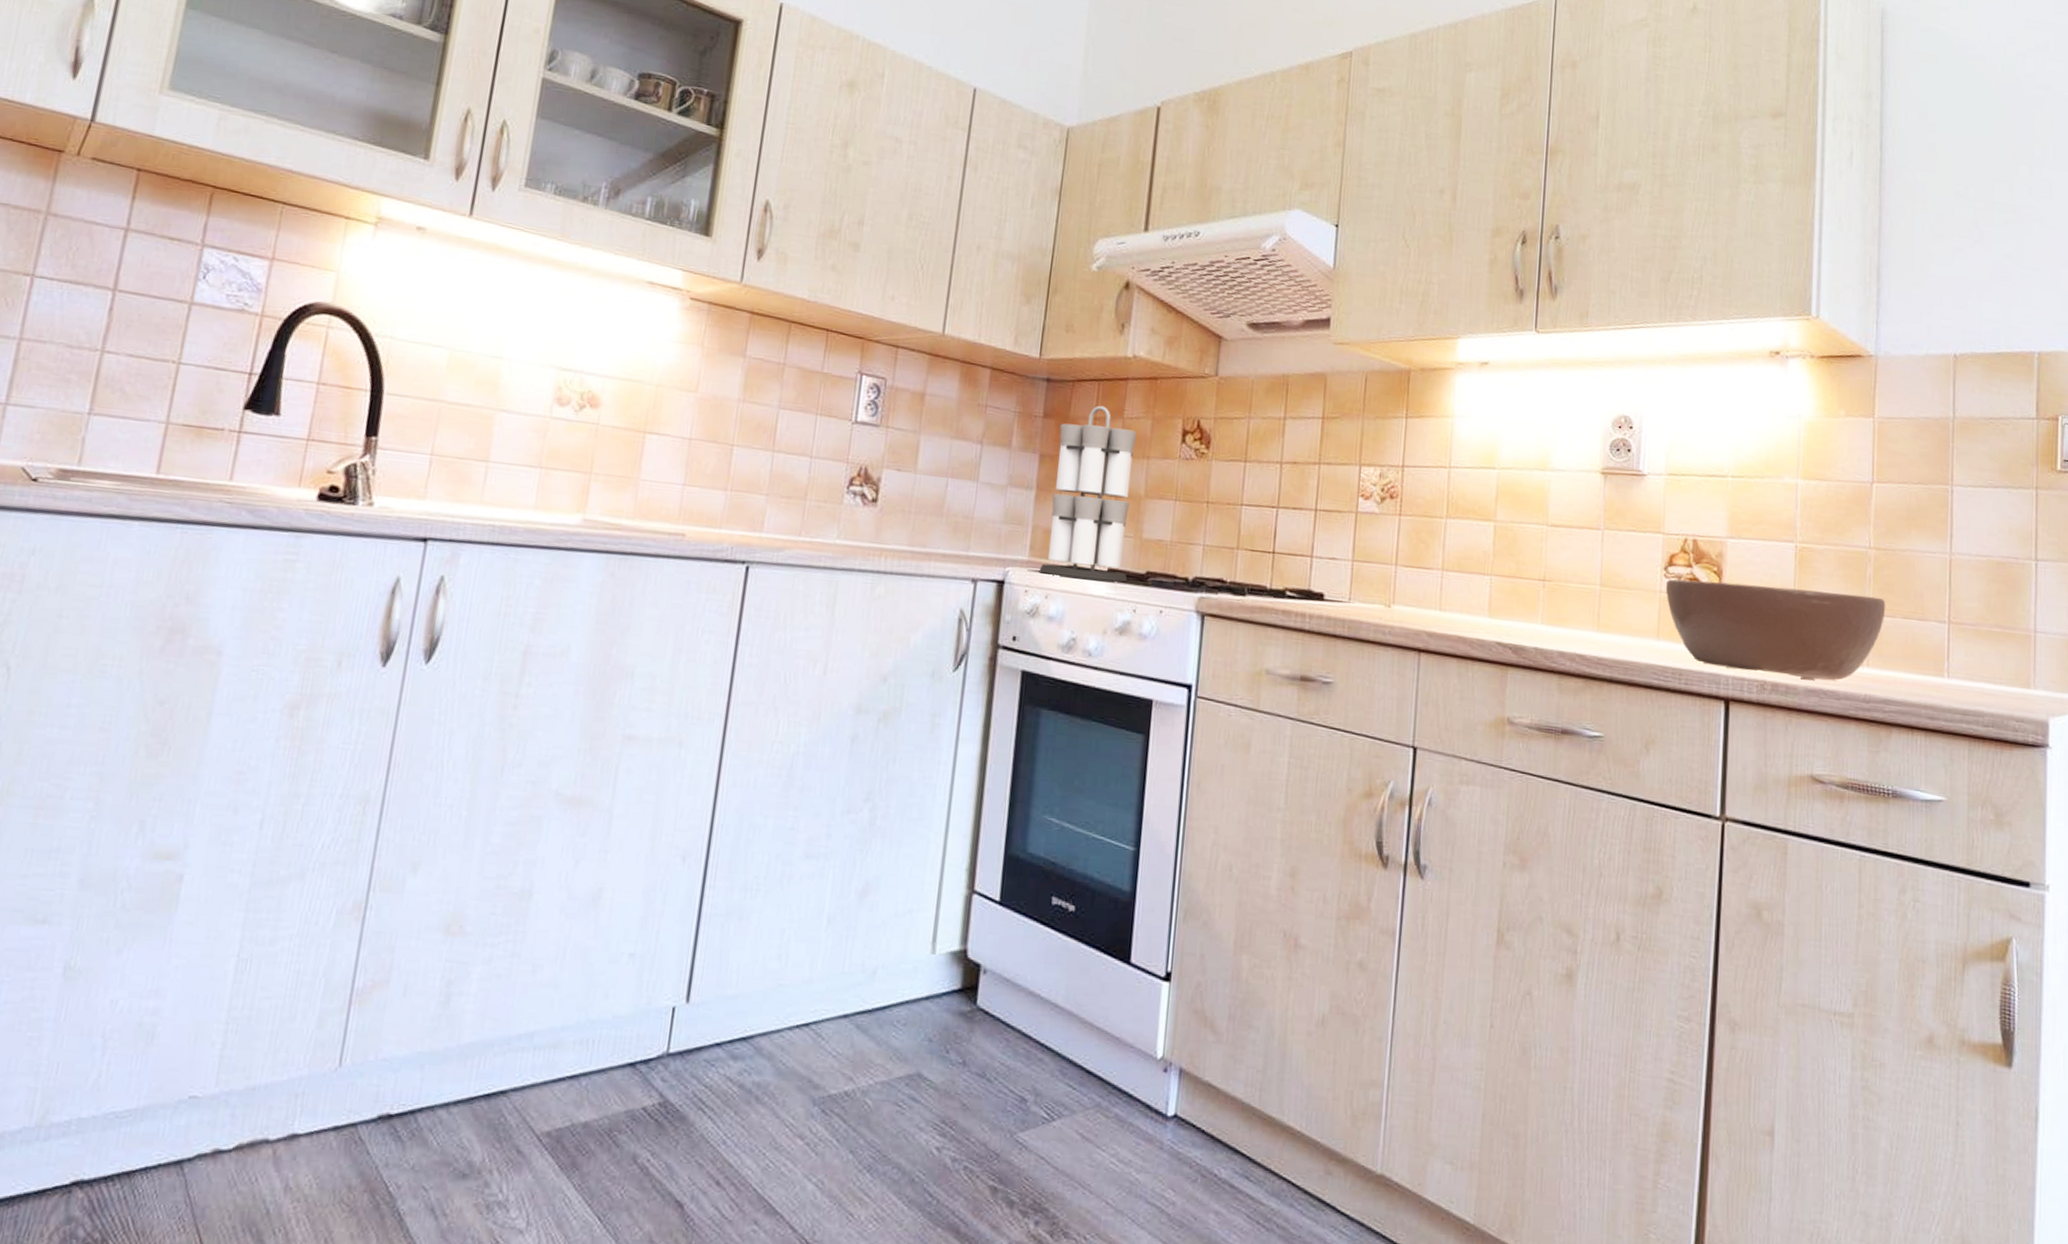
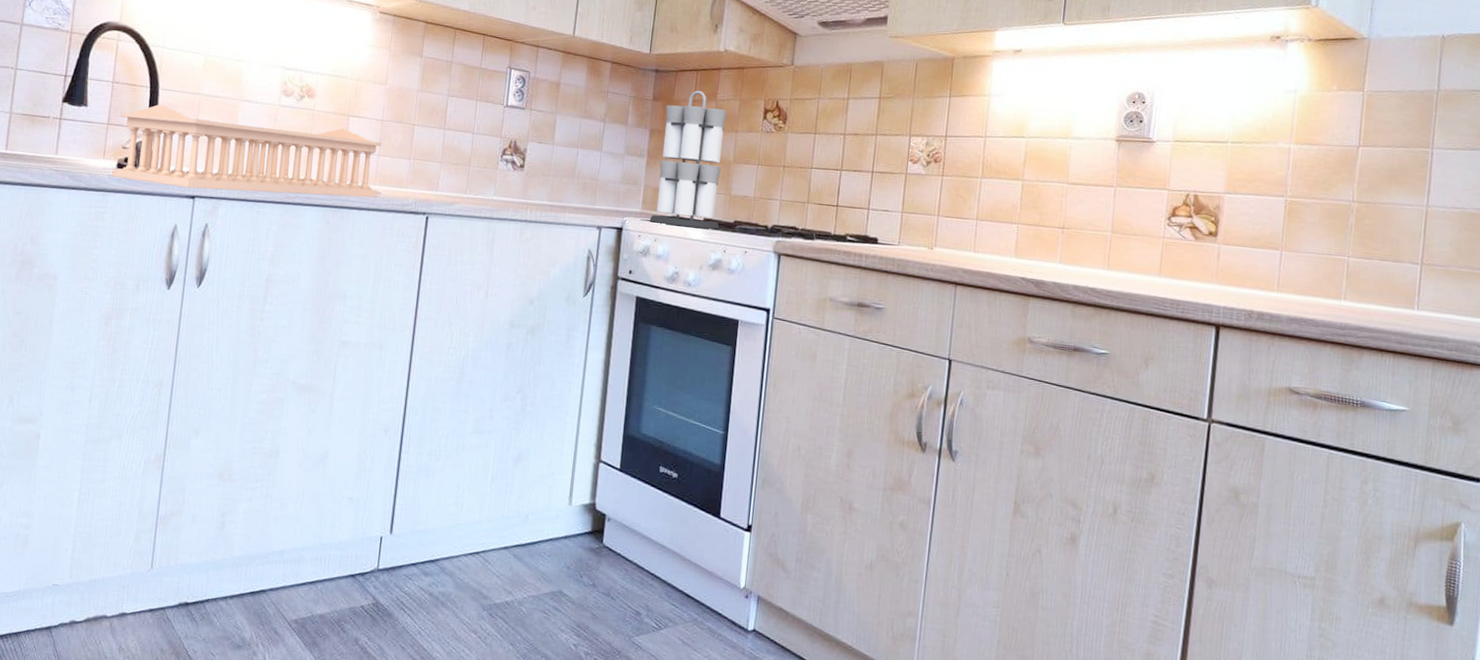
dish rack: none [310,413,688,541] -> present [112,104,382,198]
bowl: present [1665,579,1886,681] -> none [1168,227,1365,311]

